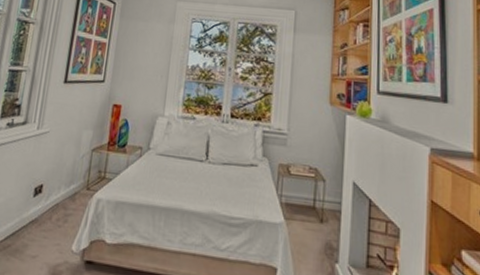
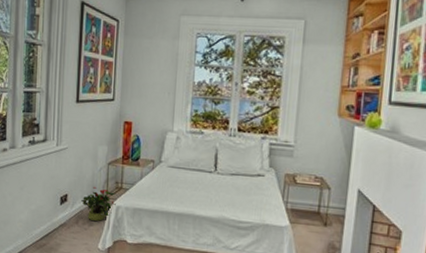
potted plant: none [58,175,98,217] -> present [81,186,116,221]

